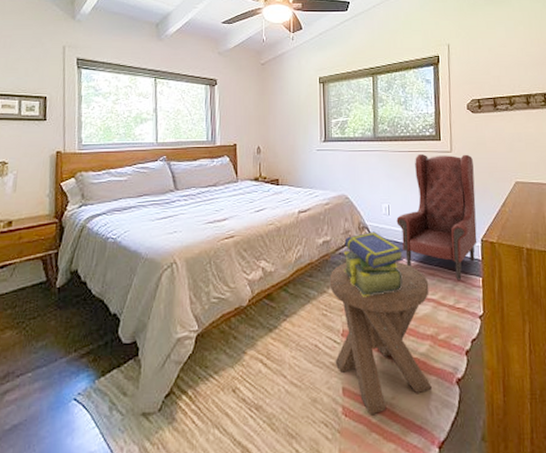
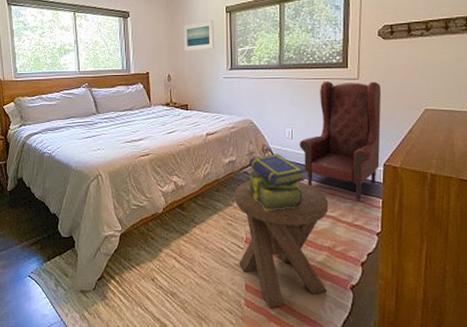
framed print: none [275,91,307,122] -> present [183,20,214,52]

